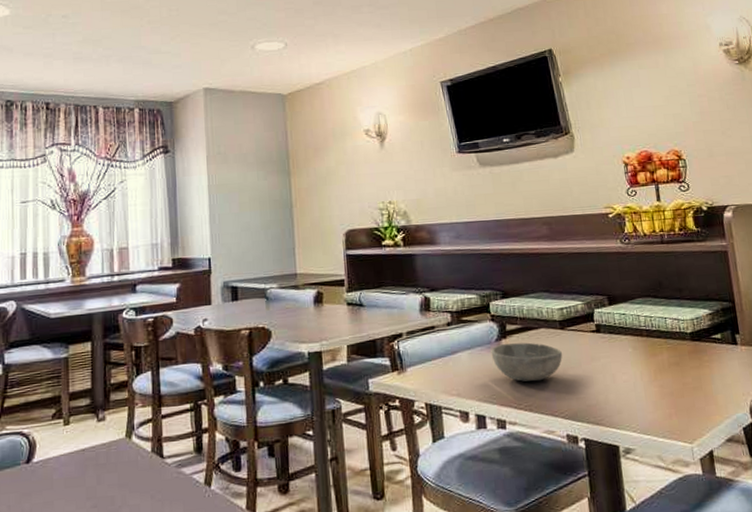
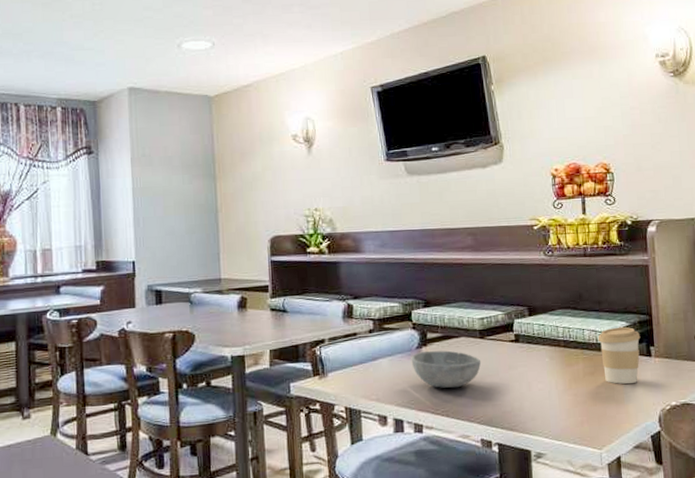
coffee cup: none [681,315,726,374] -> present [598,327,641,384]

